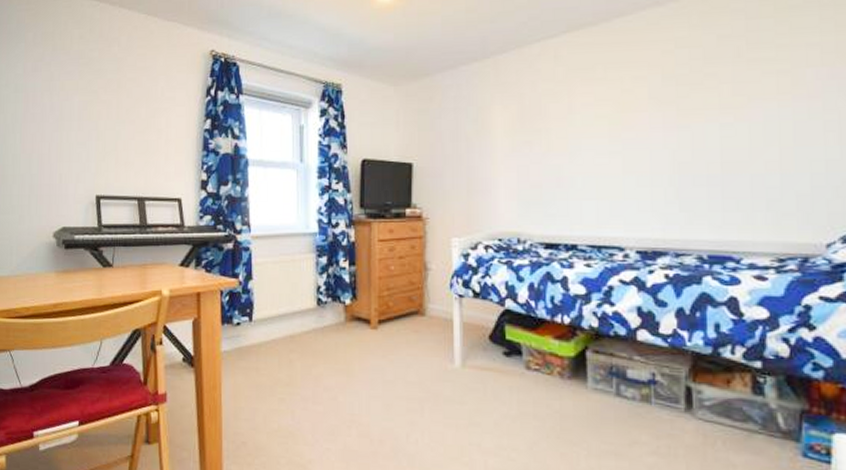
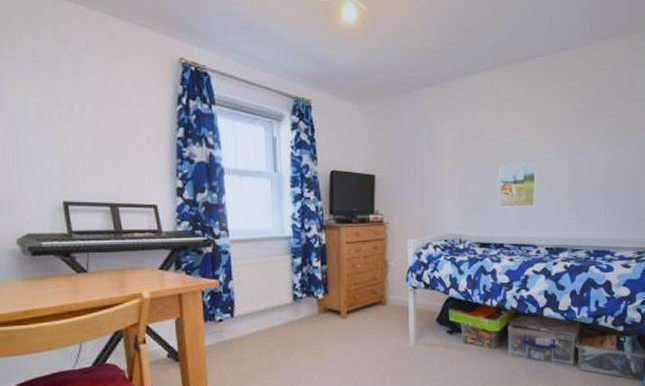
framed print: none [568,143,621,201] -> present [499,162,537,208]

